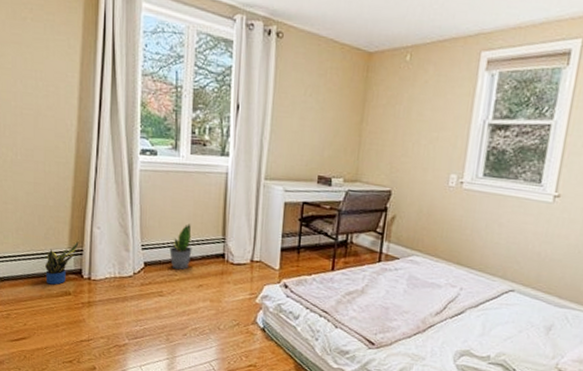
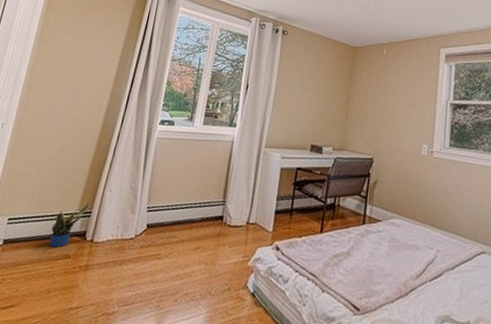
potted plant: present [169,224,192,270] -> none [172,187,196,232]

